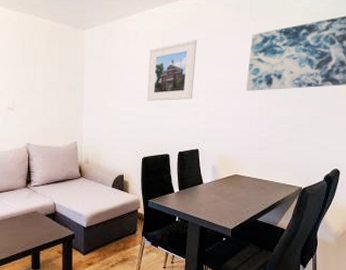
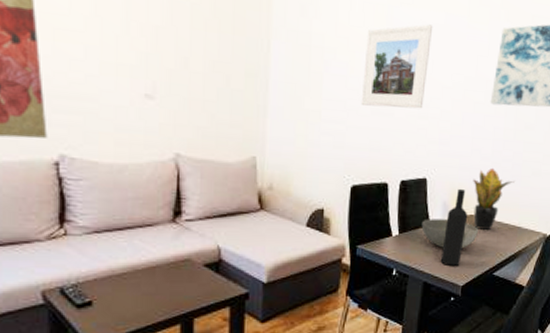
bowl: none [196,179,242,200] -> present [421,218,478,249]
wine bottle: none [212,155,233,214] -> present [440,188,468,267]
potted plant: none [235,138,270,186] -> present [473,167,515,231]

